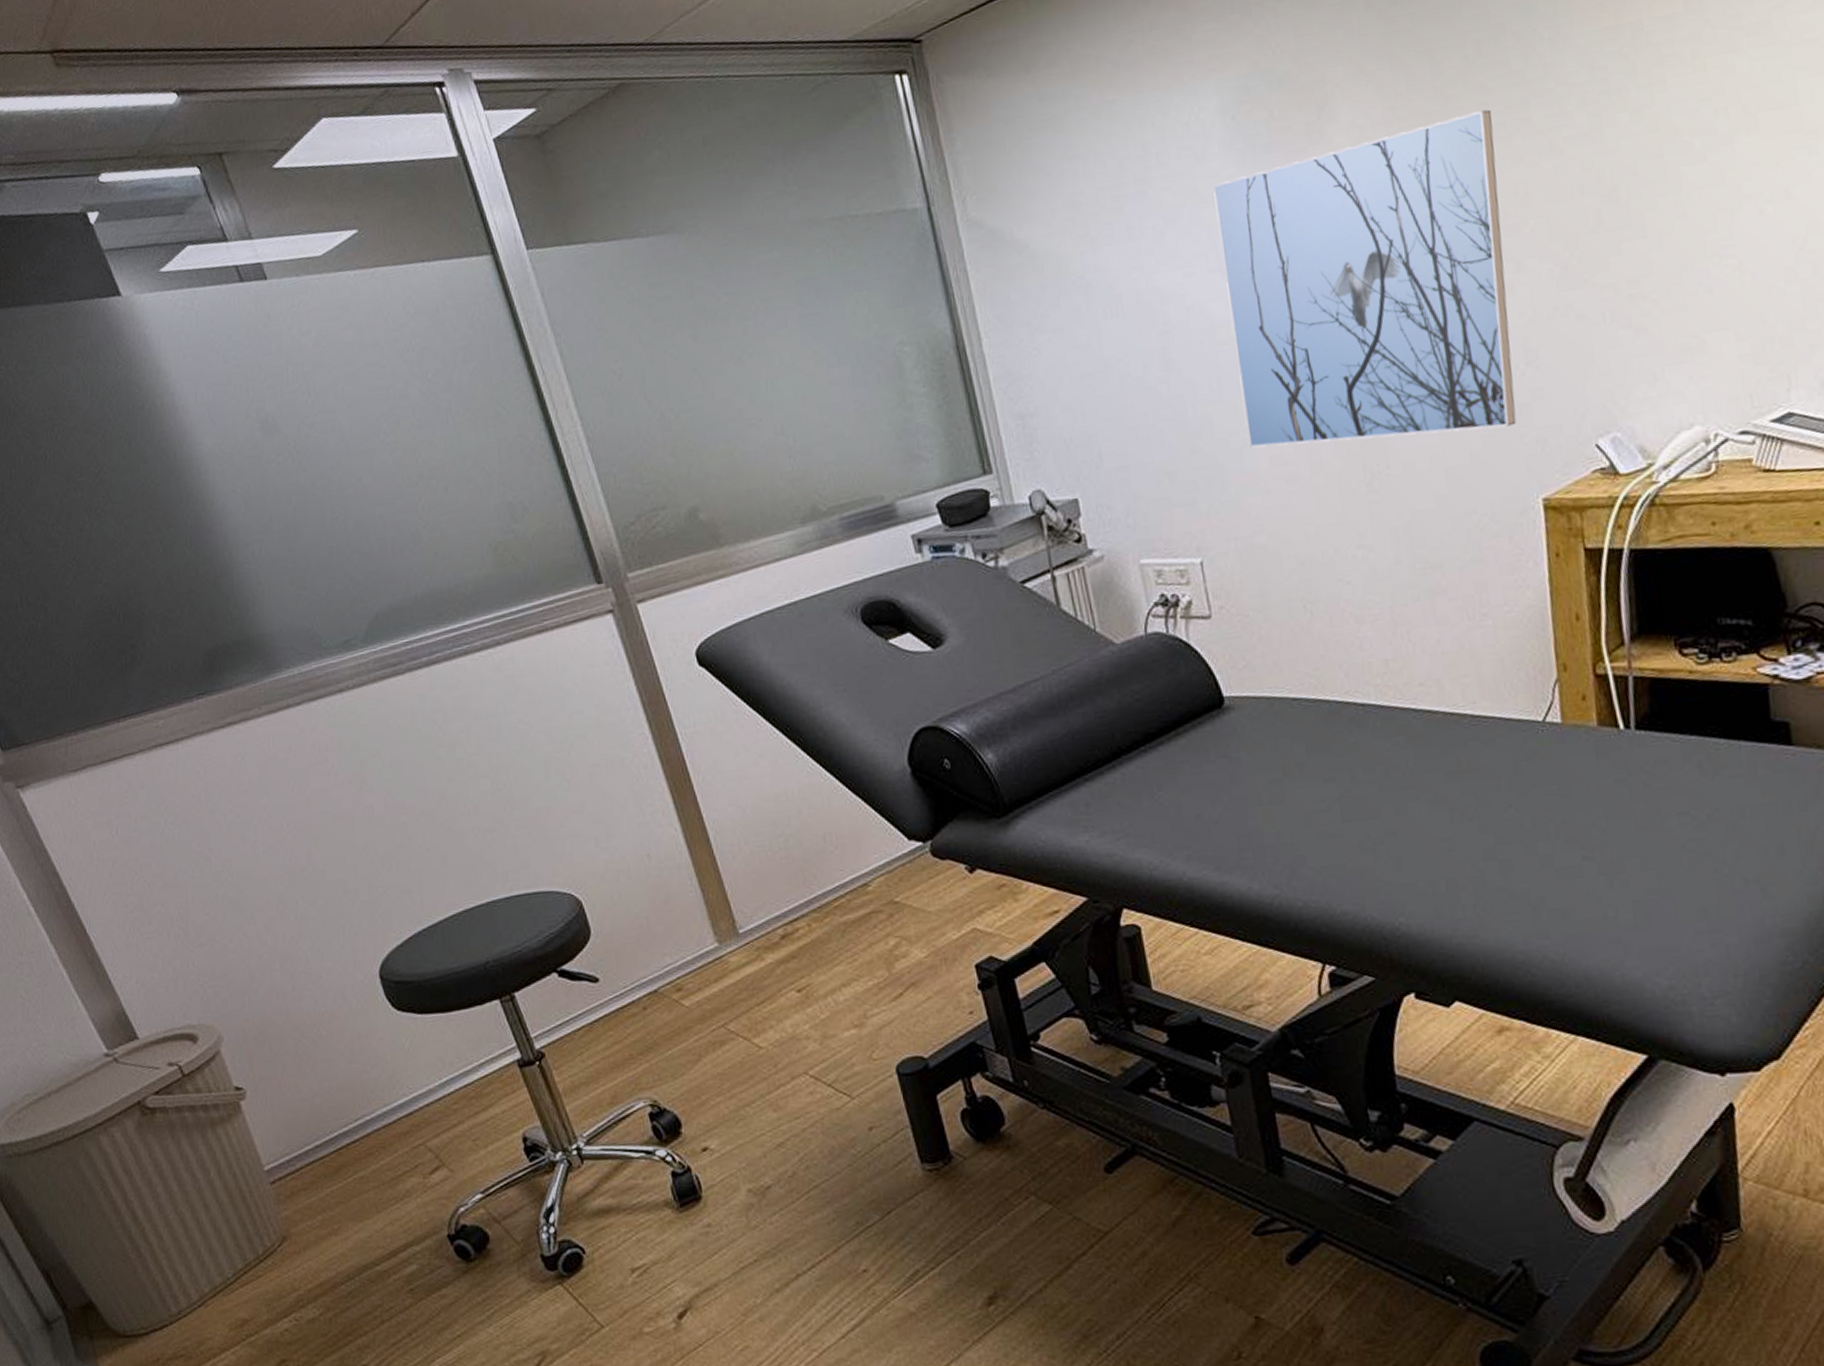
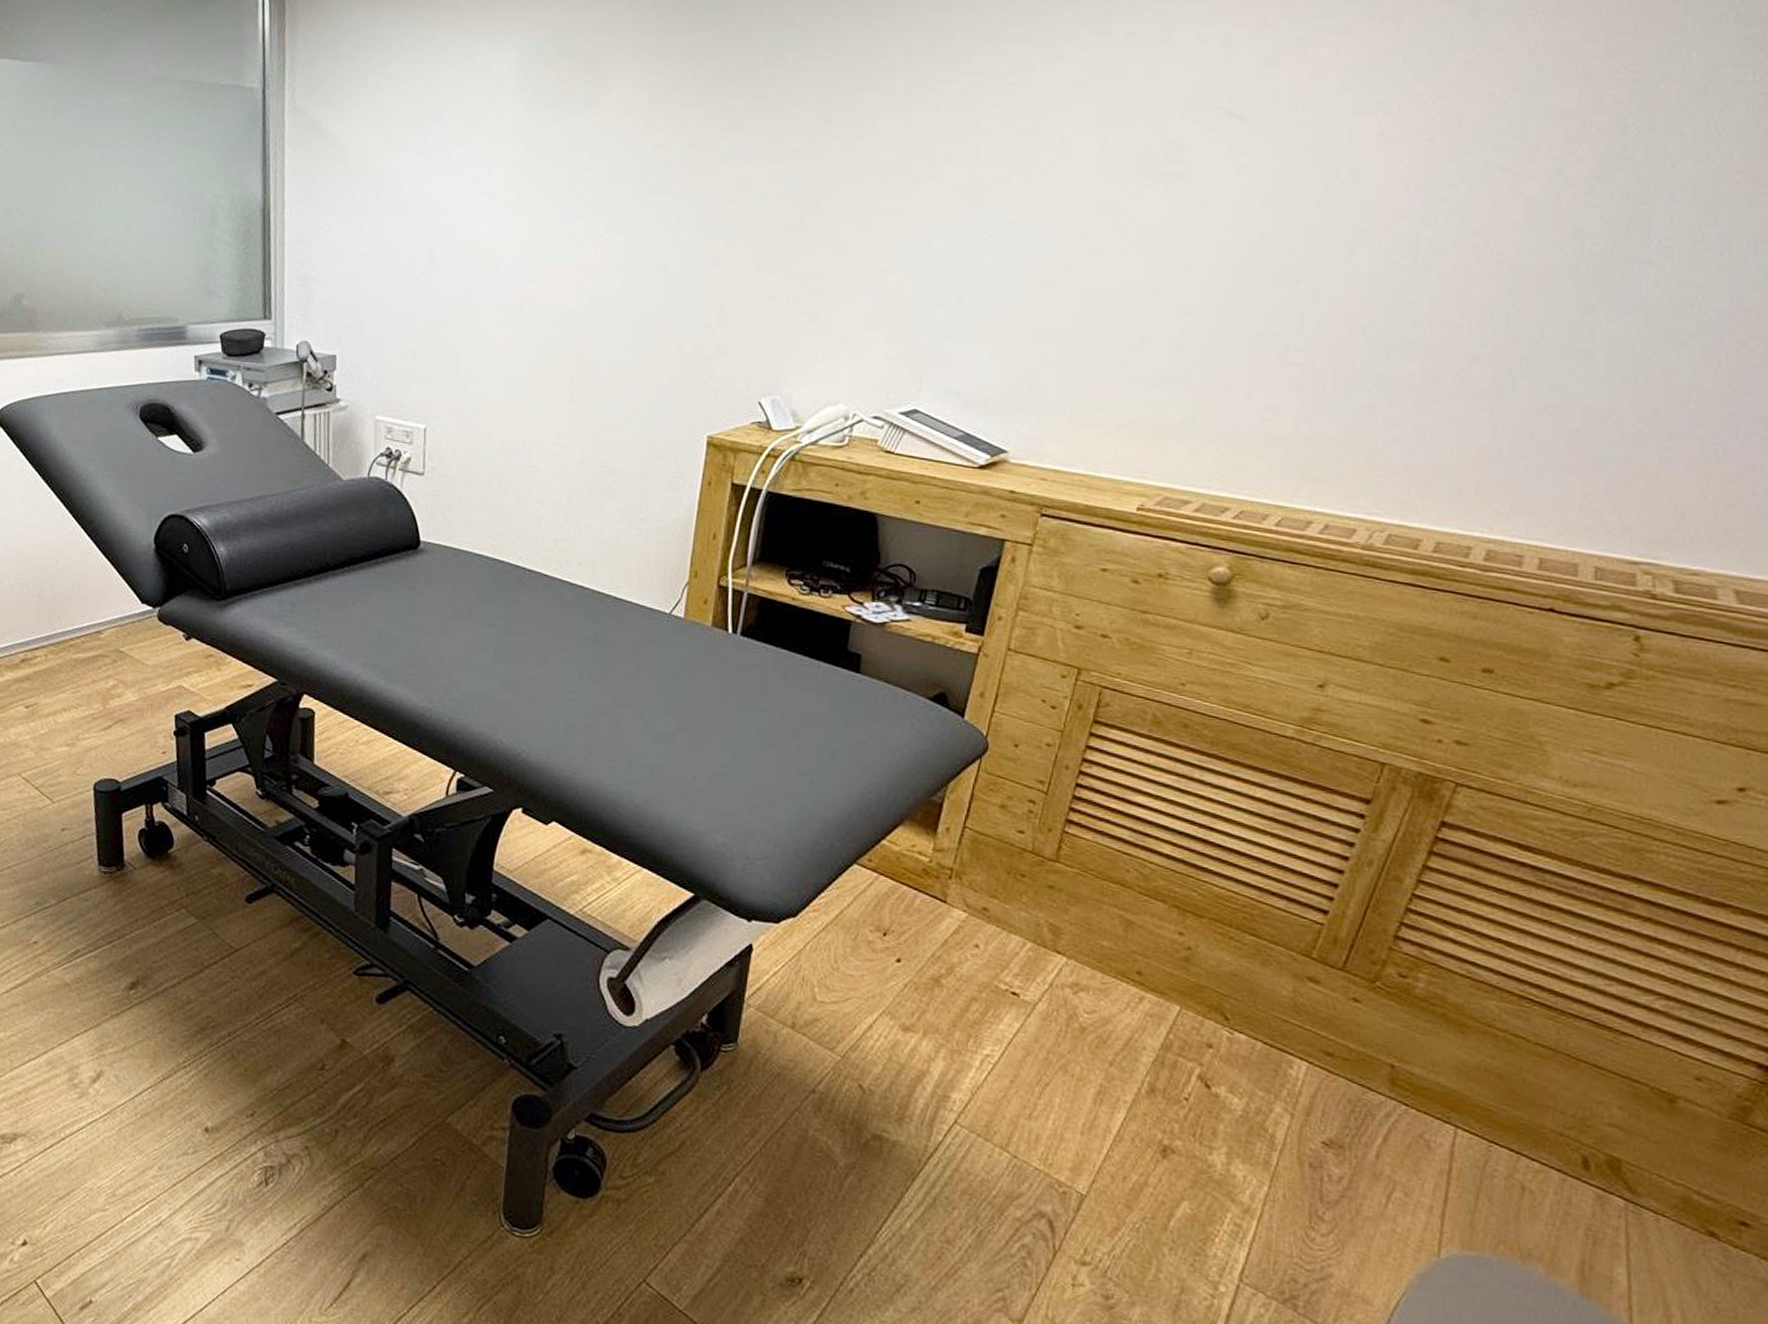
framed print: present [1213,109,1517,448] -> none [484,112,735,372]

